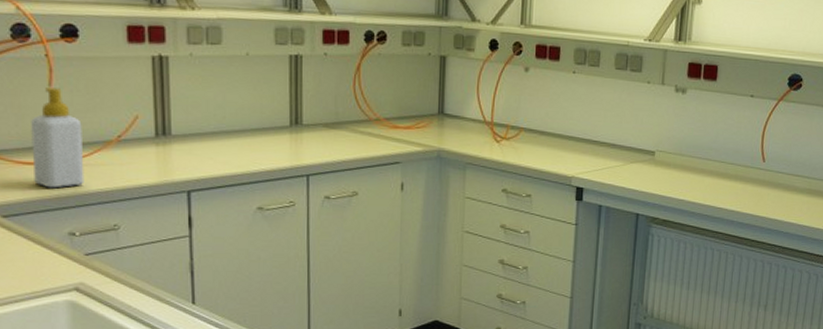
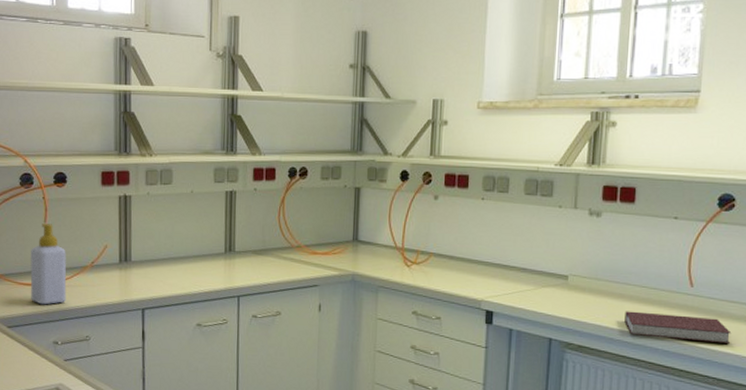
notebook: none [705,185,796,215] -> present [624,311,732,345]

